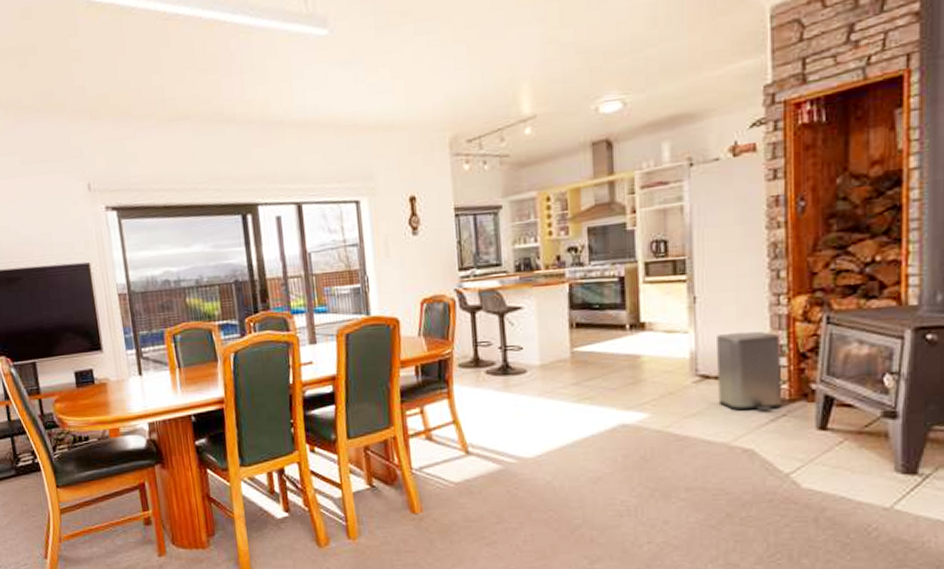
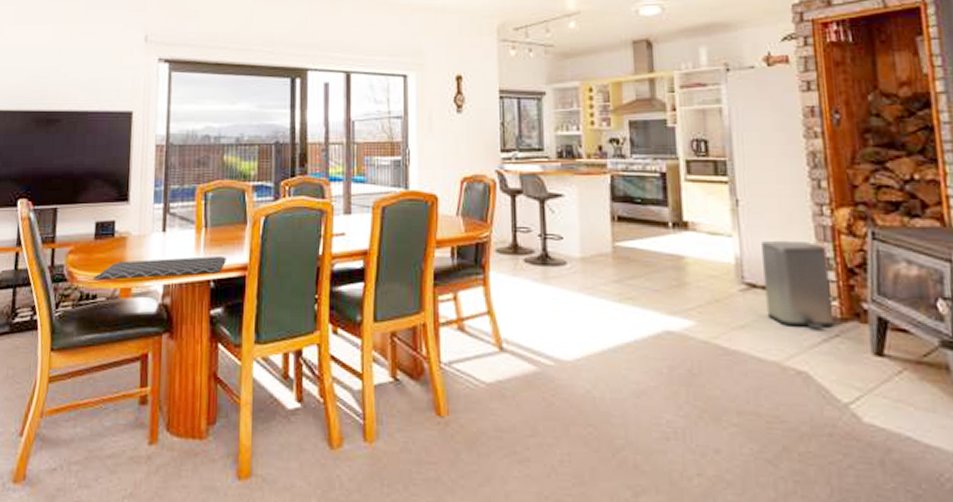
placemat: none [81,392,203,425] -> present [92,255,226,281]

